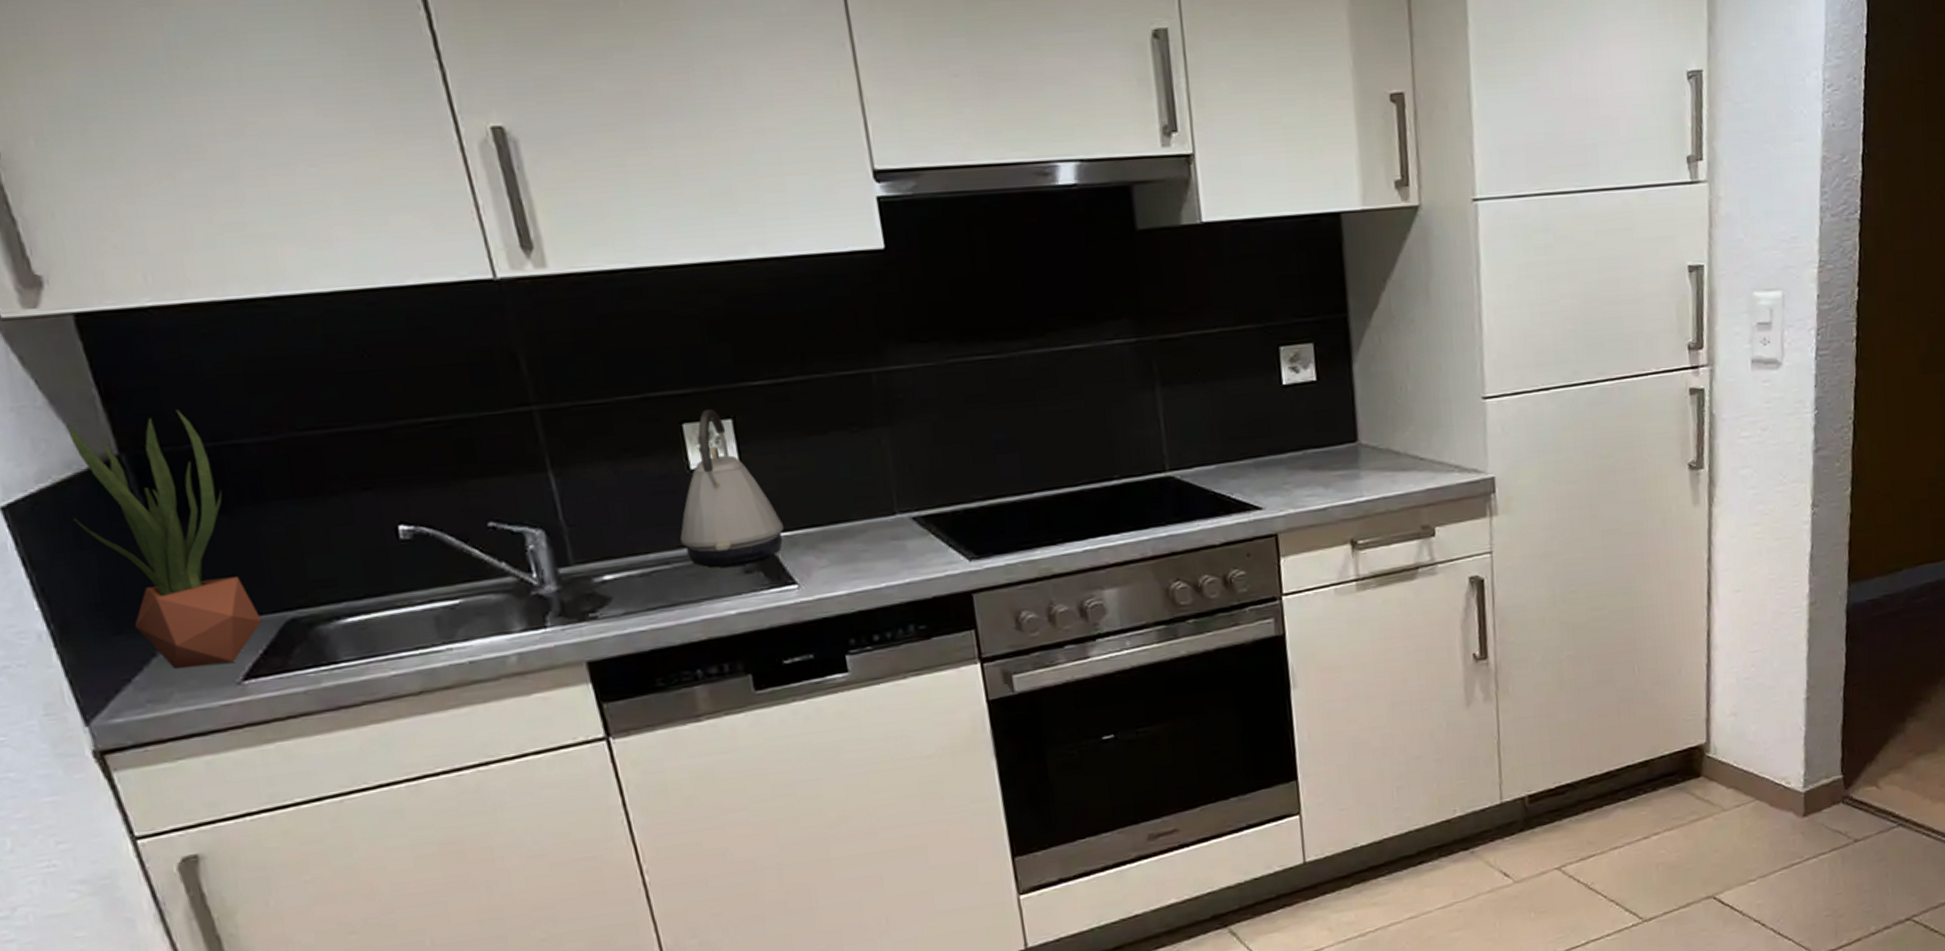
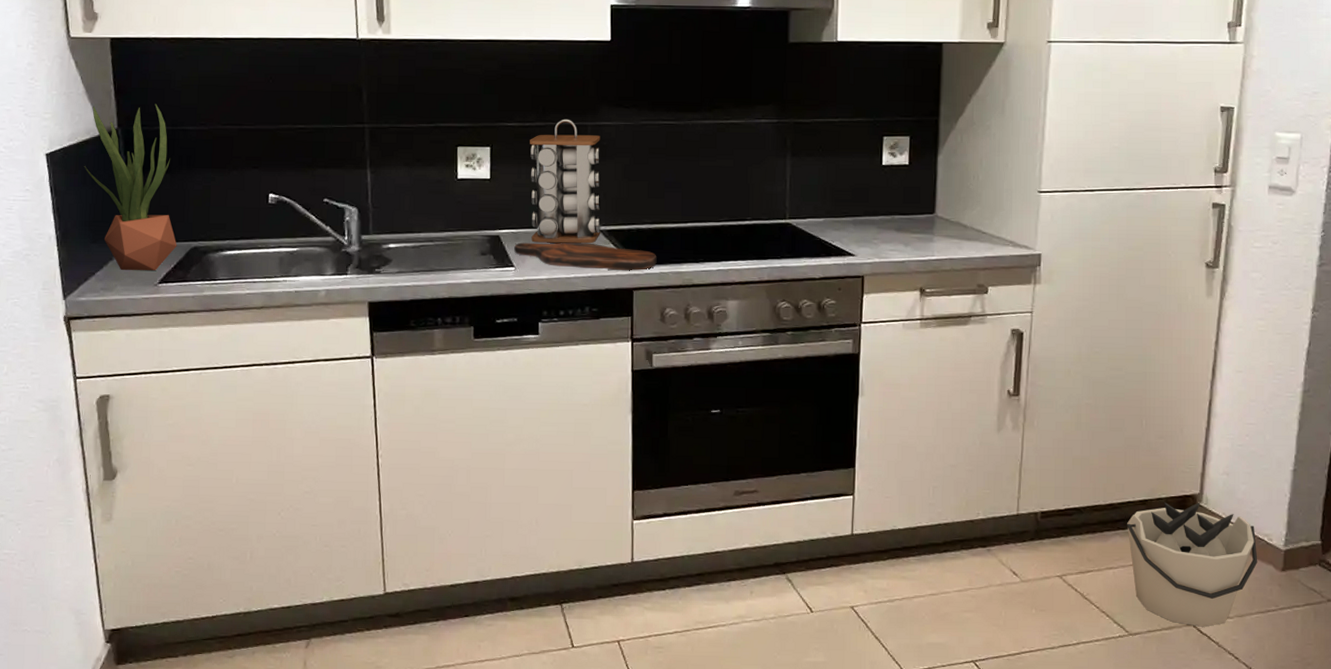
kettle: present [680,408,784,568] -> none [443,138,512,249]
spice rack: none [789,366,915,547] -> present [530,119,602,244]
cutting board: none [792,536,999,576] -> present [514,242,657,271]
bucket: none [1627,753,1777,898] -> present [1126,502,1258,627]

